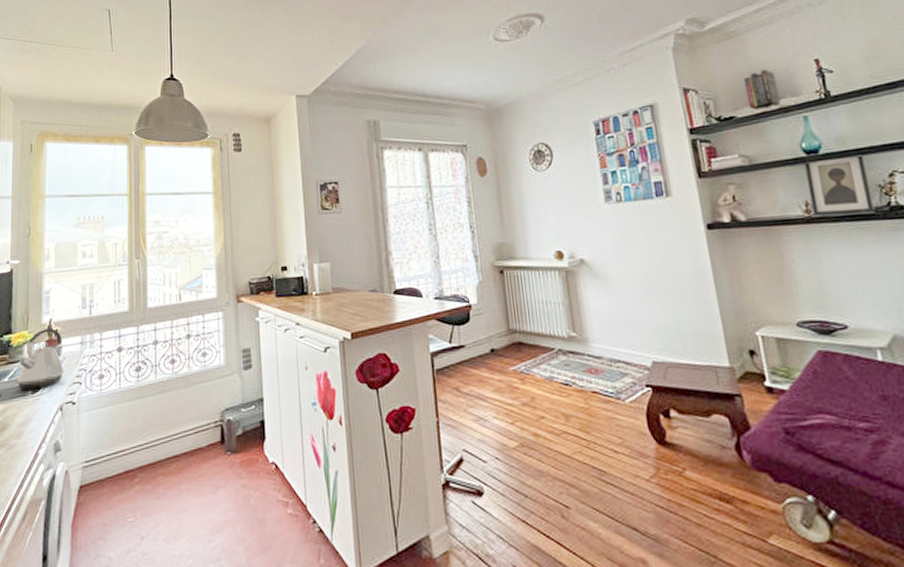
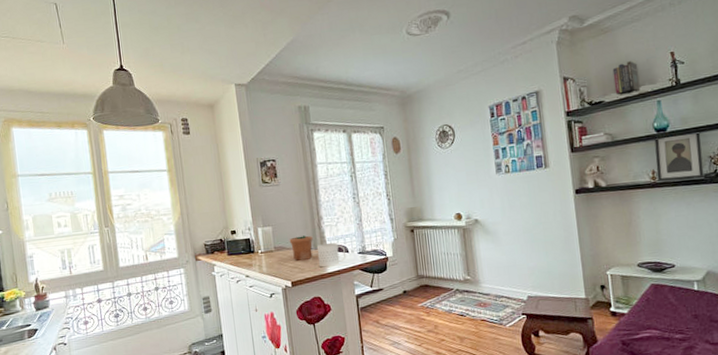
kettle: present [17,328,65,391] -> none [13,286,54,336]
planter: none [350,274,379,306] -> present [289,235,313,261]
mug: none [383,284,420,316] -> present [316,242,347,268]

